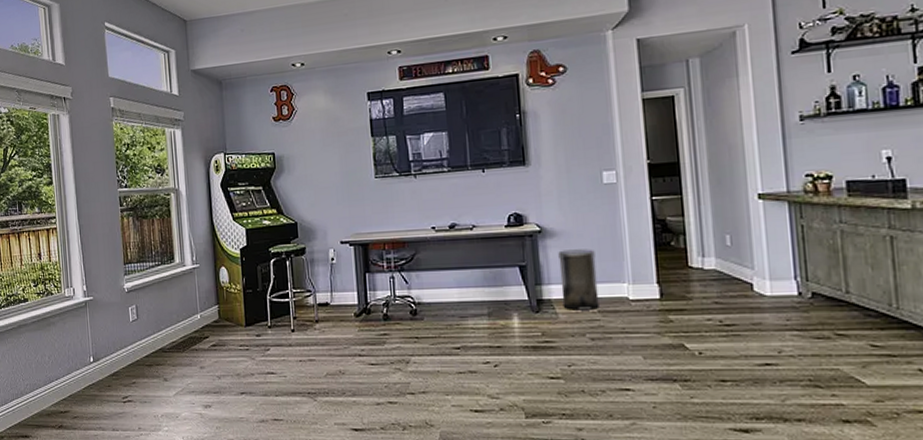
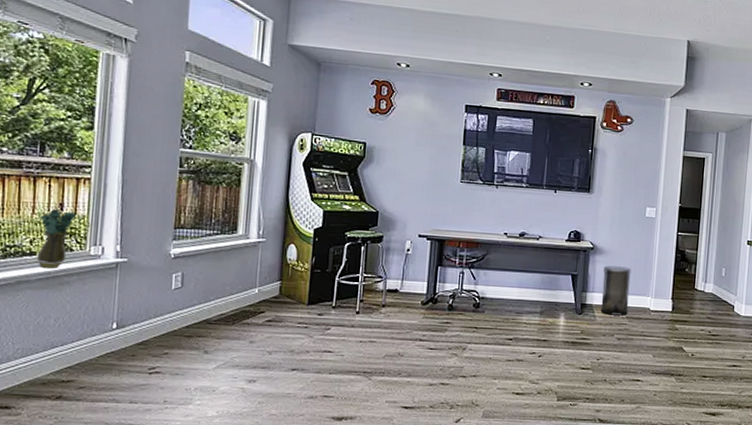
vase: none [26,256,51,313] -> present [36,206,76,270]

